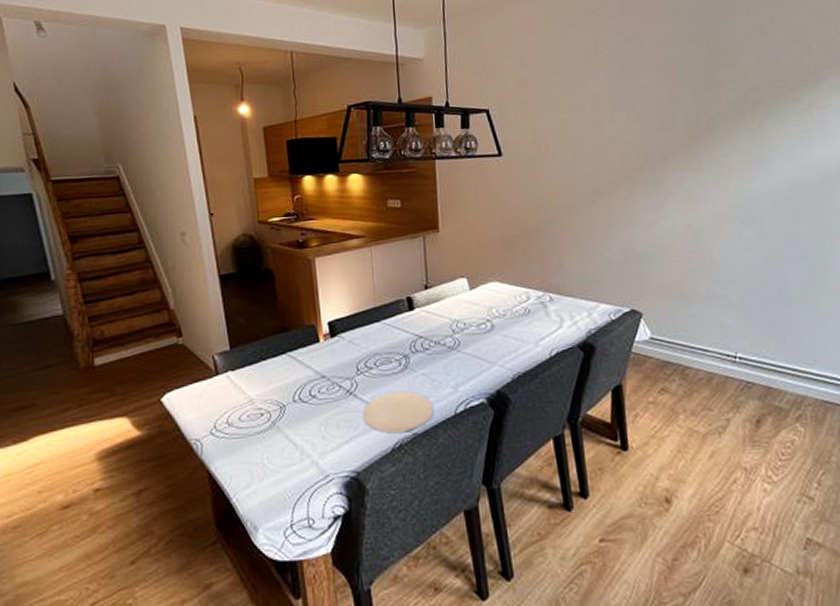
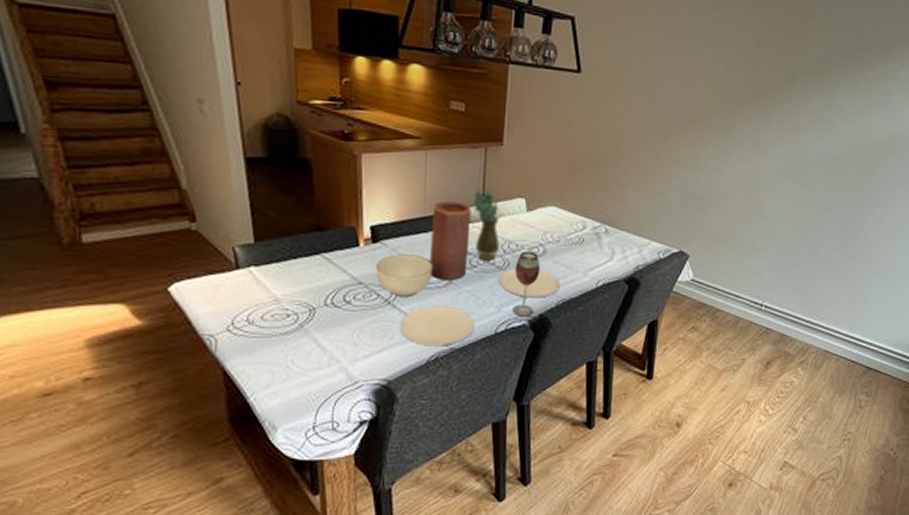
bowl: none [336,344,388,386] -> present [376,254,433,297]
candle: none [382,289,420,366] -> present [430,201,471,280]
vase: none [418,274,449,342] -> present [473,188,500,261]
plate: none [451,345,514,375] -> present [499,268,561,298]
wineglass: none [465,328,491,395] -> present [513,251,540,317]

